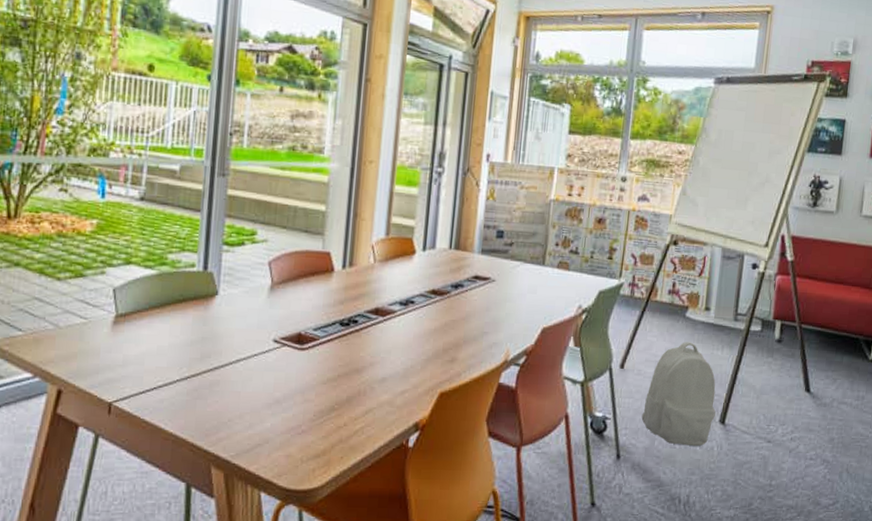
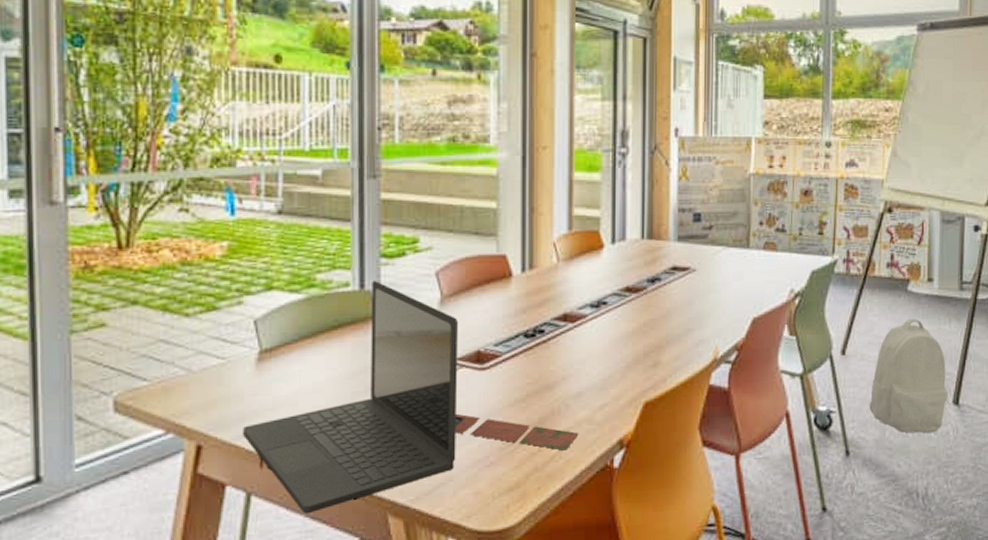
laptop: none [97,265,284,458] -> present [243,281,458,515]
papers: none [273,385,381,427] -> present [455,413,579,451]

